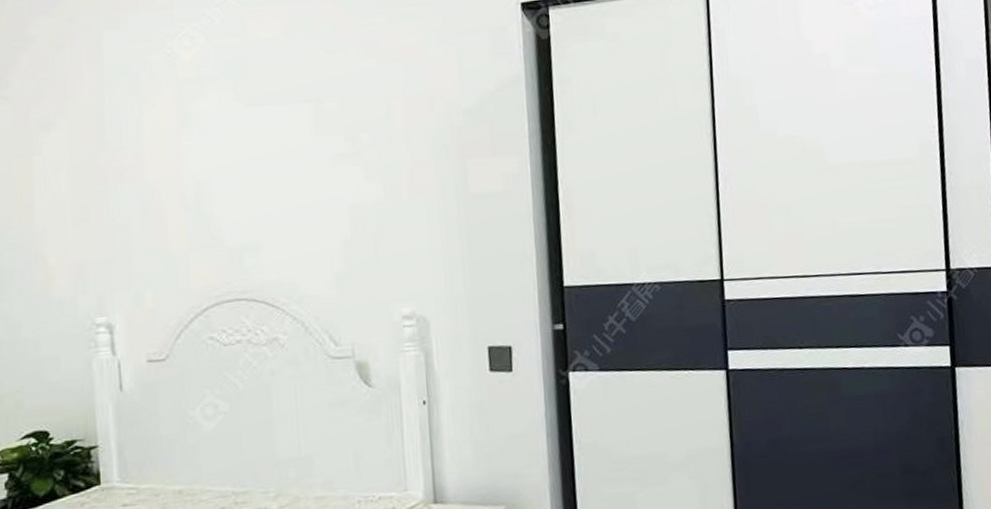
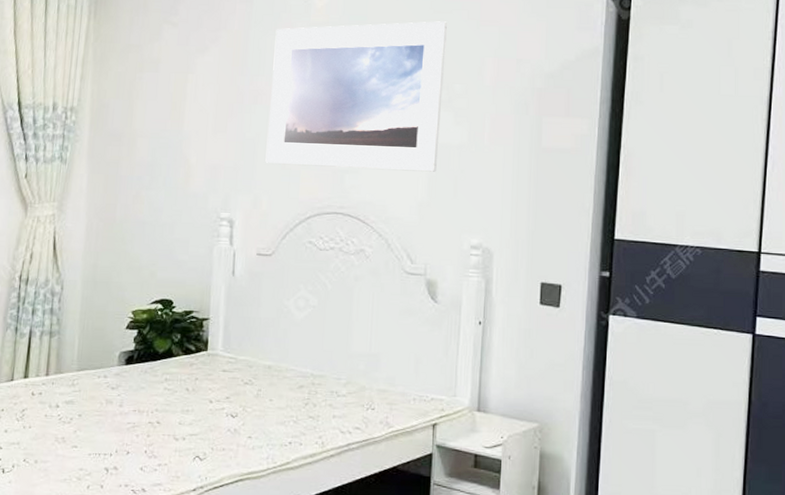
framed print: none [136,62,352,252] -> present [265,21,447,172]

